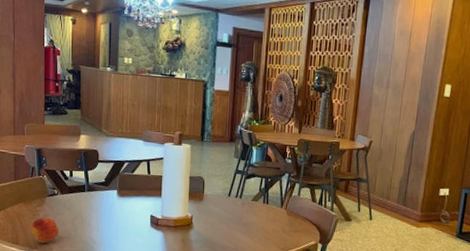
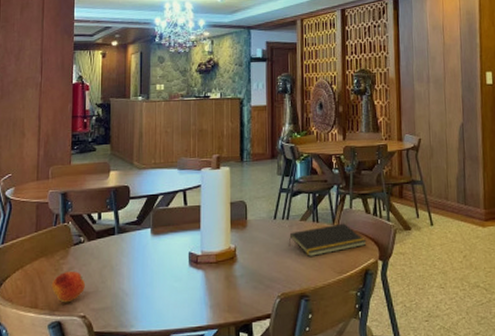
notepad: none [239,207,310,233] -> present [288,223,367,256]

